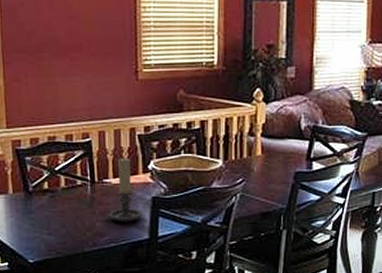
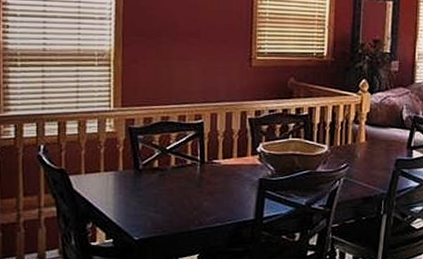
candle holder: present [101,157,143,222] -> none [209,139,250,202]

